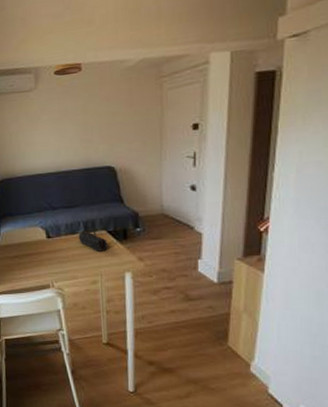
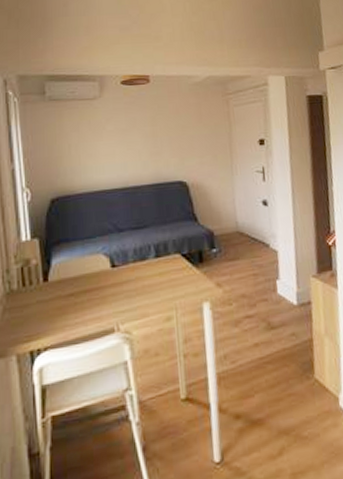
pencil case: present [78,229,108,252] -> none [149,253,183,280]

